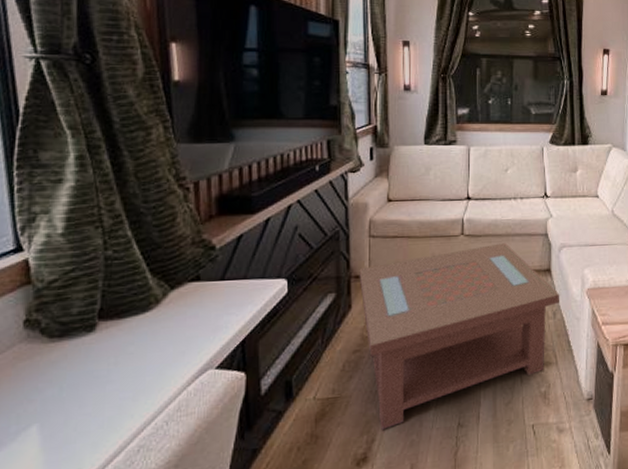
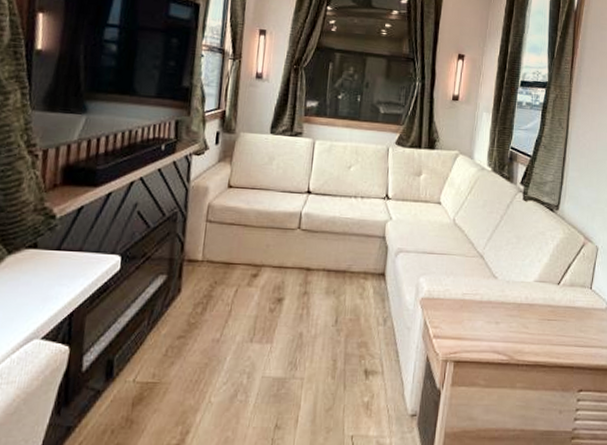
coffee table: present [359,243,560,430] -> none [191,241,393,422]

